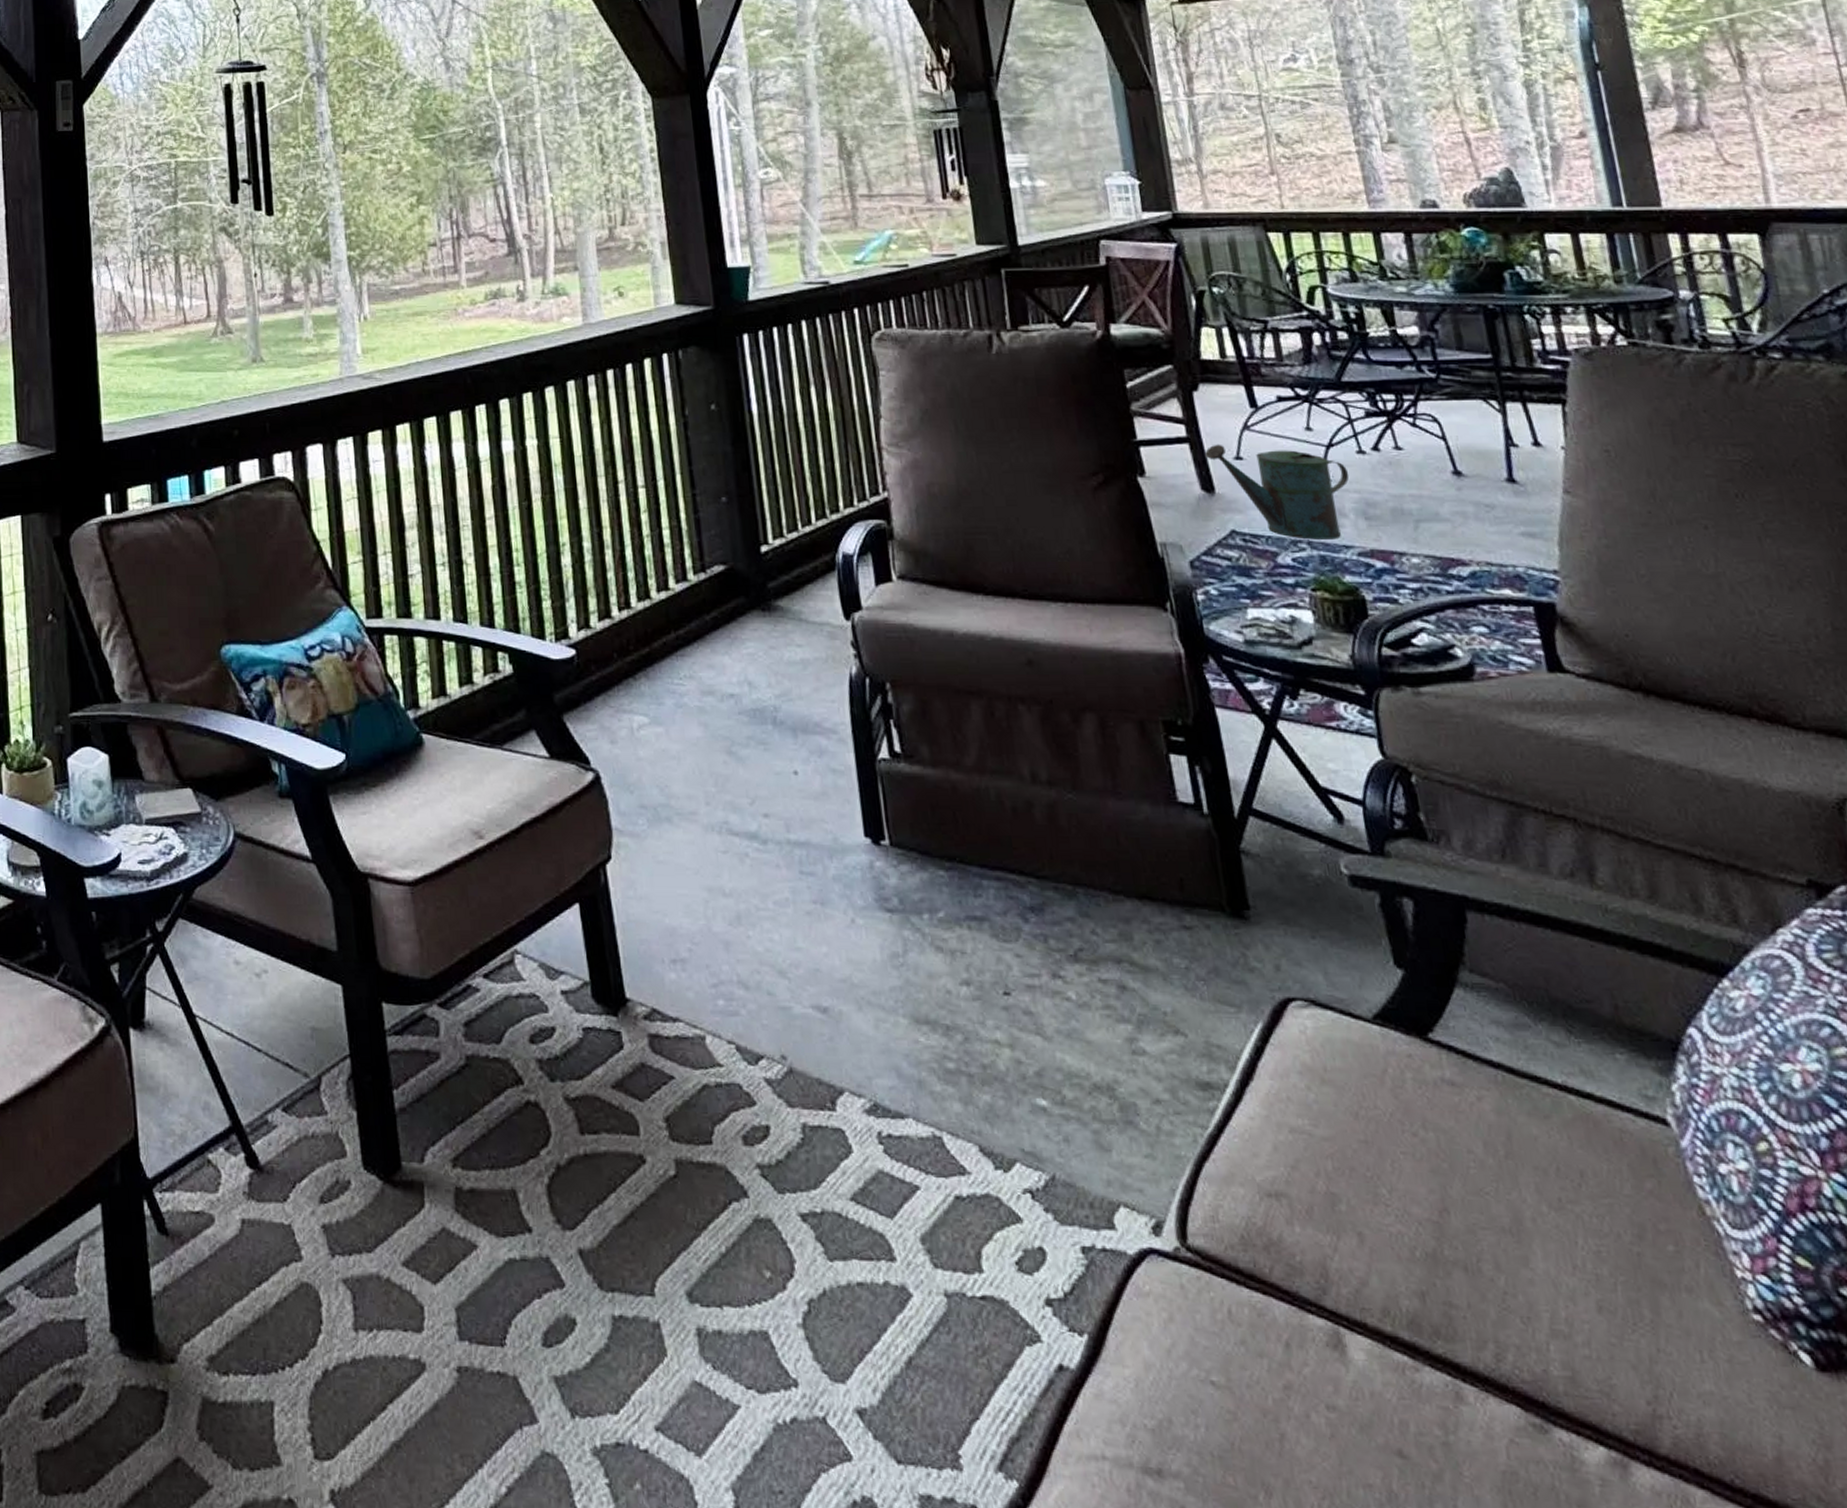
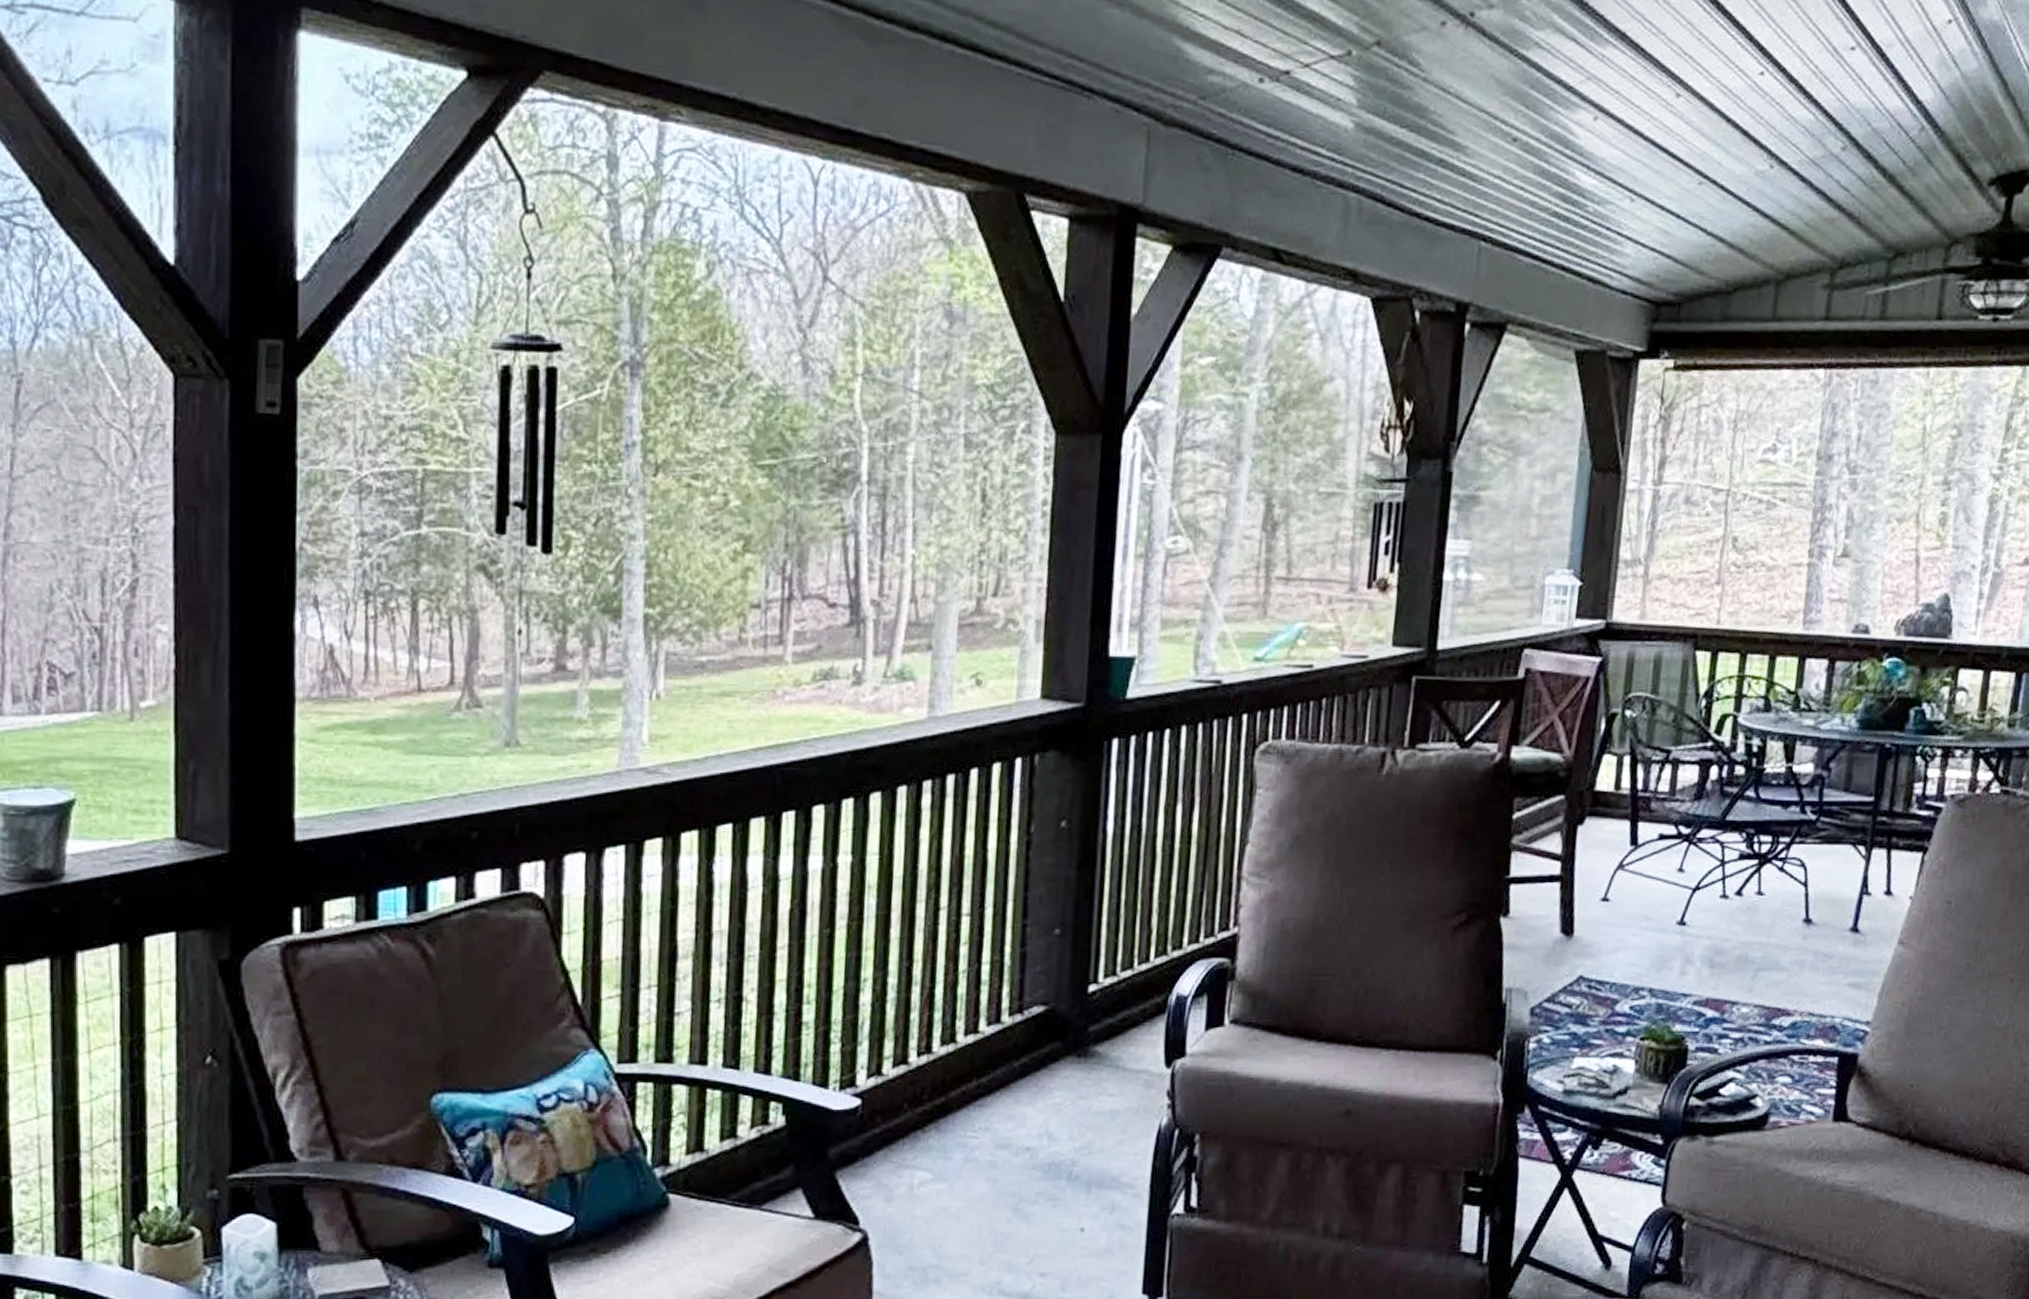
watering can: present [1204,444,1349,540] -> none [1572,883,1707,987]

